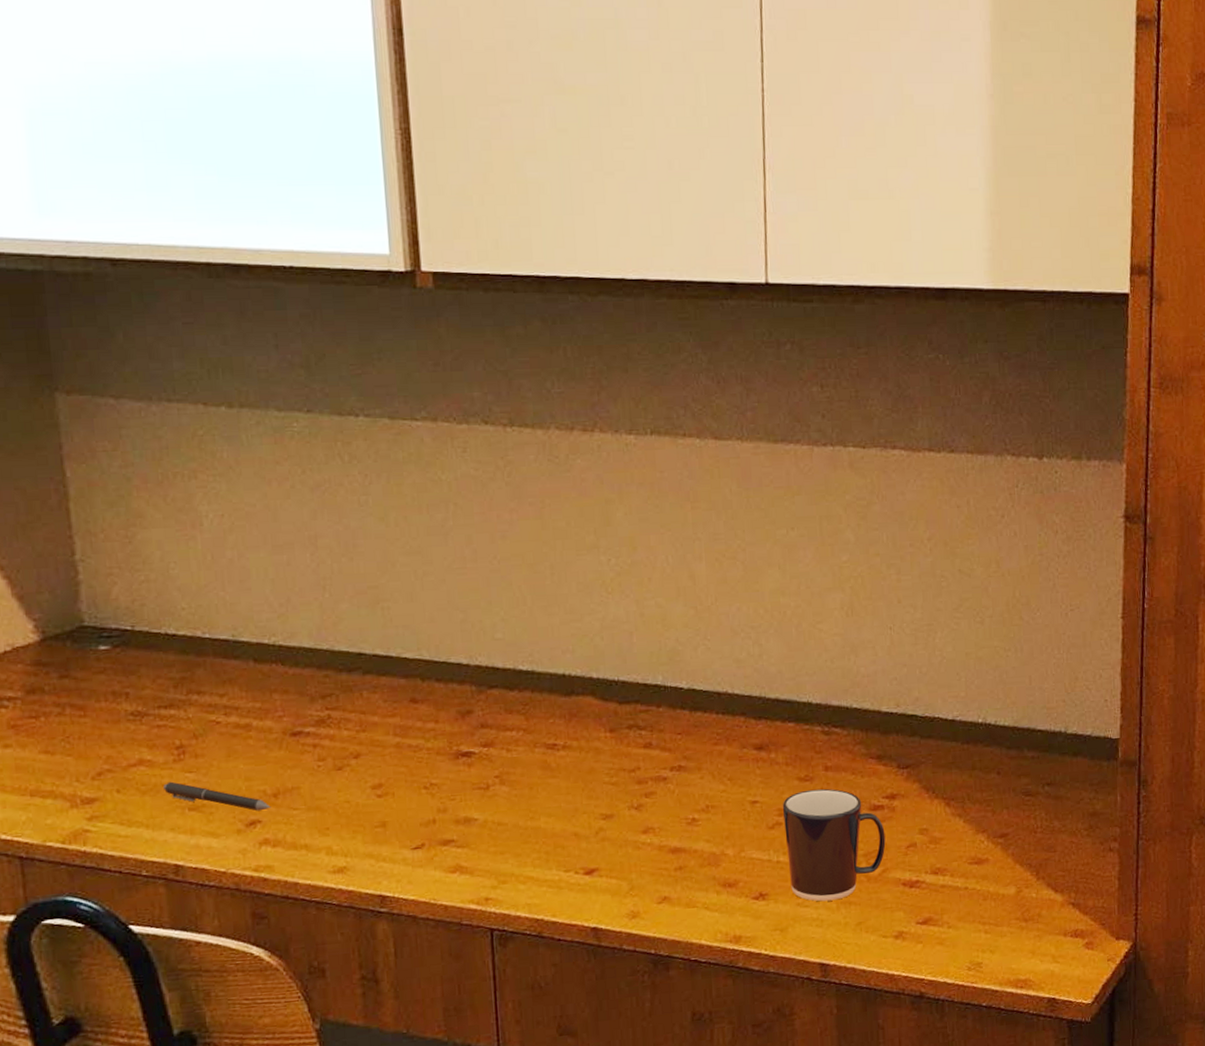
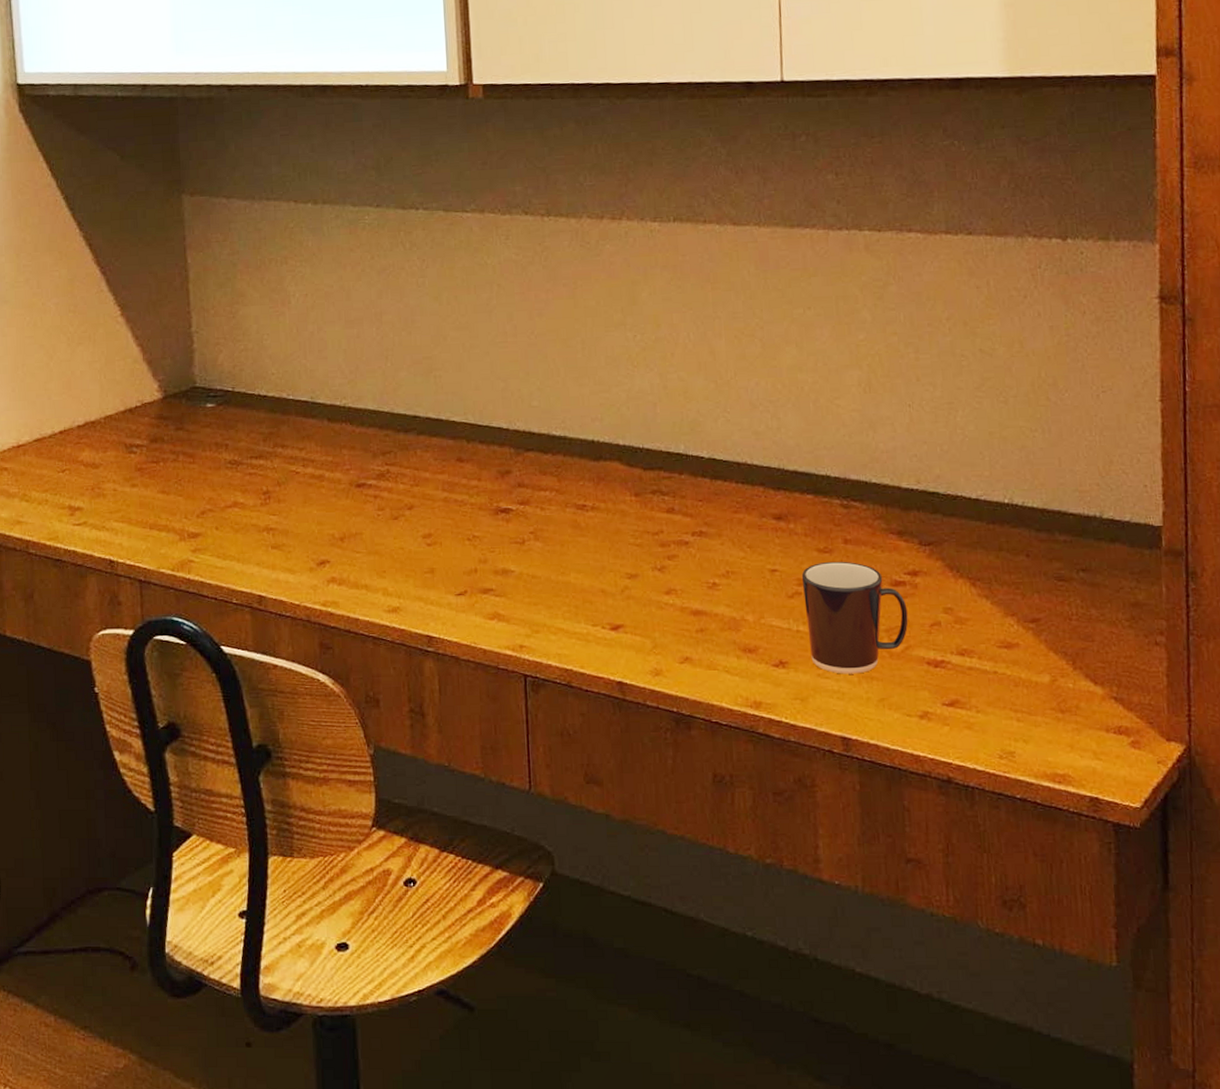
pen: present [163,781,271,812] -> none [252,522,338,553]

